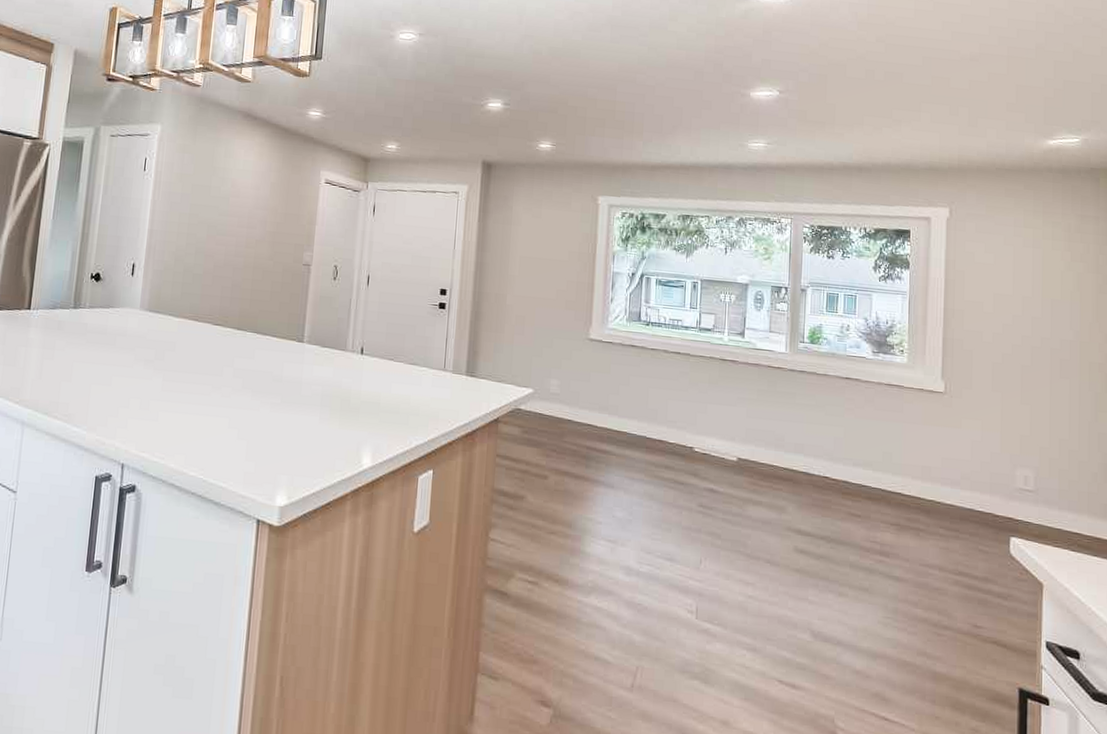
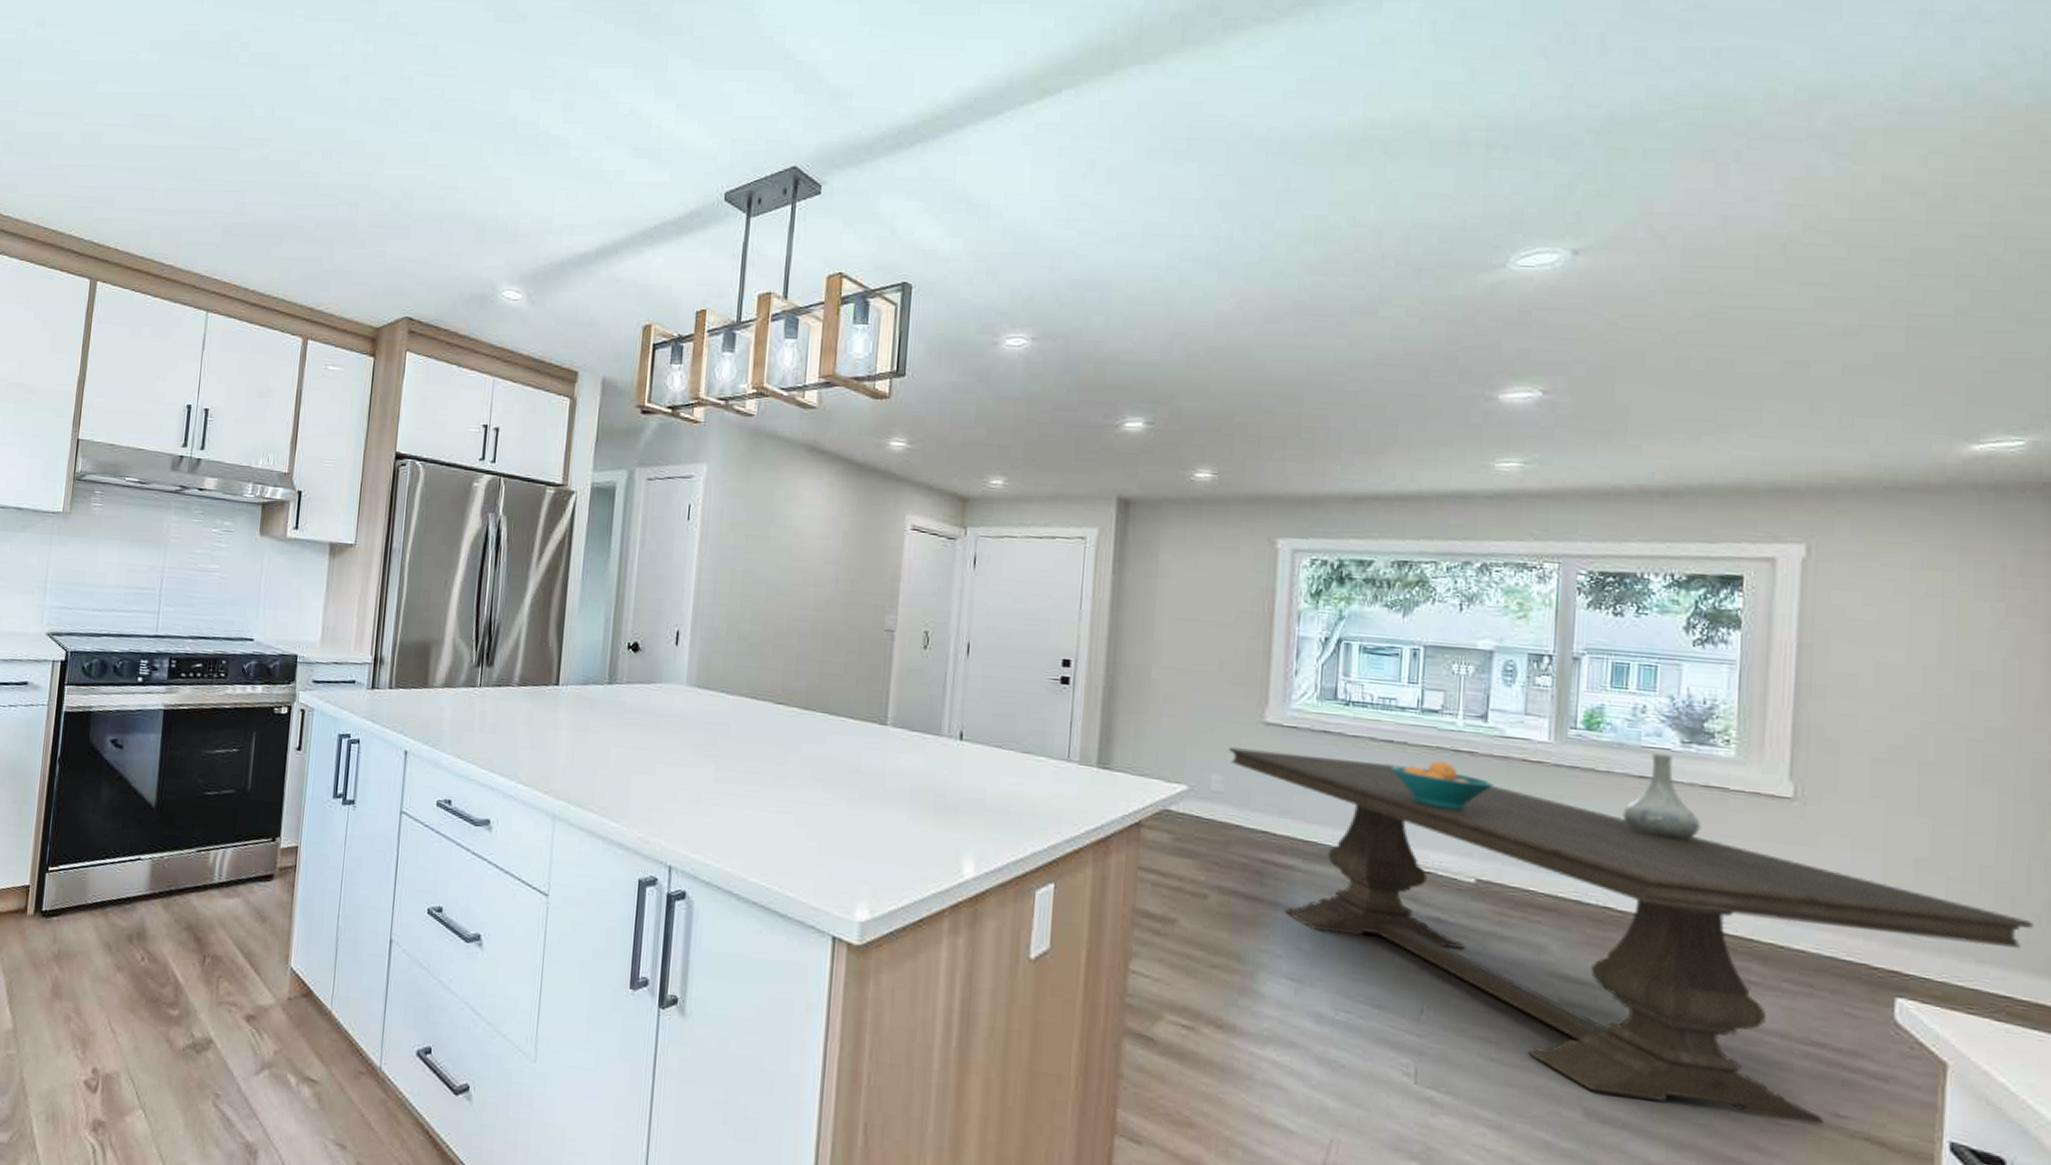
dining table: none [563,358,1093,634] -> present [1228,747,2034,1125]
fruit bowl: none [678,367,749,406] -> present [1390,760,1493,811]
vase: none [835,361,886,426] -> present [1622,753,1701,841]

